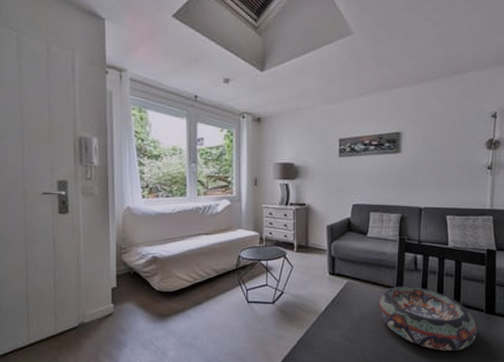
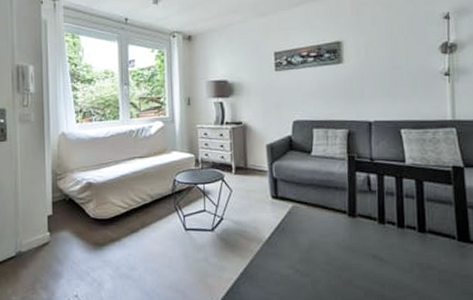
decorative bowl: present [378,285,477,351] -> none [329,209,450,285]

